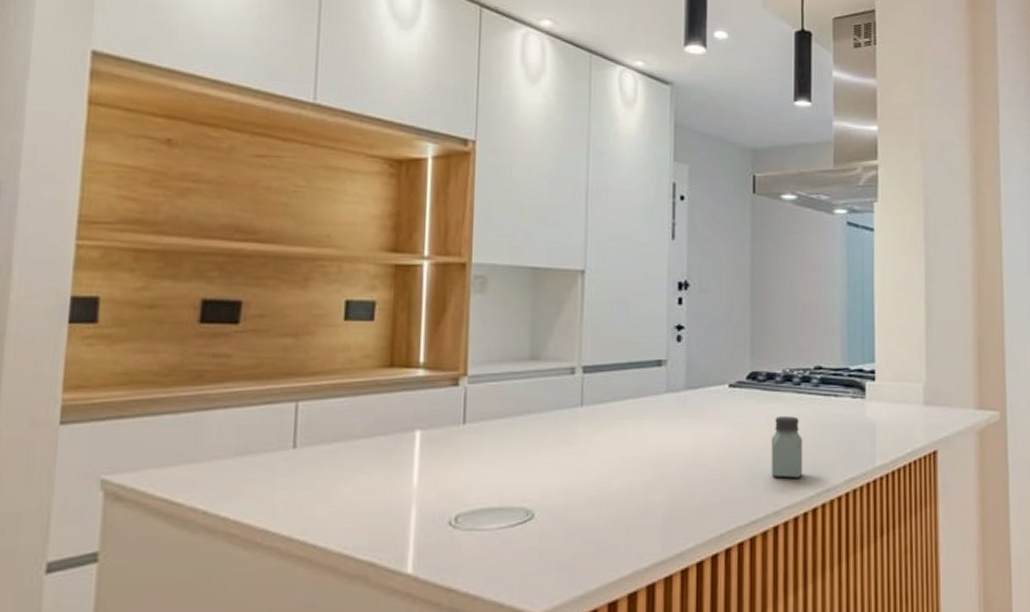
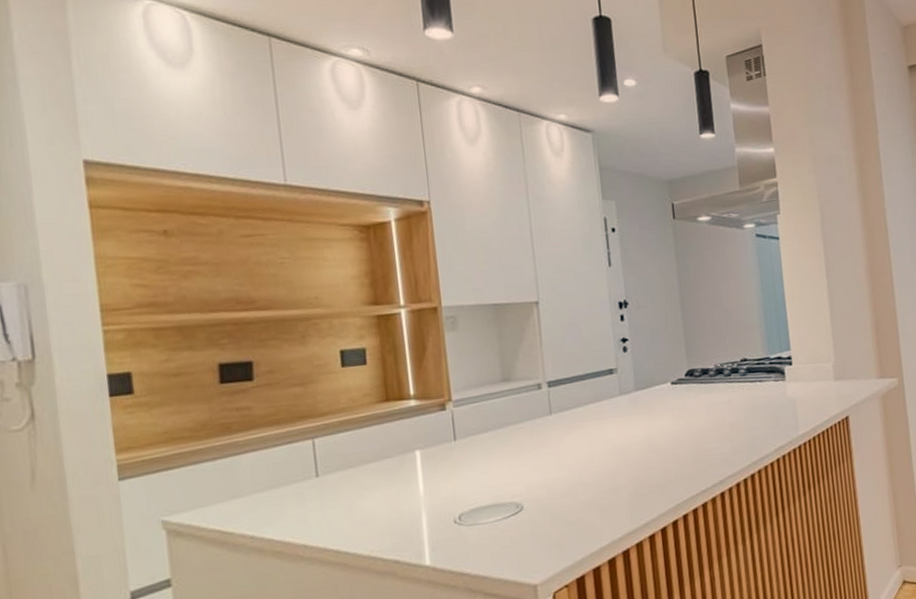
saltshaker: present [771,416,803,478] -> none [710,402,740,453]

